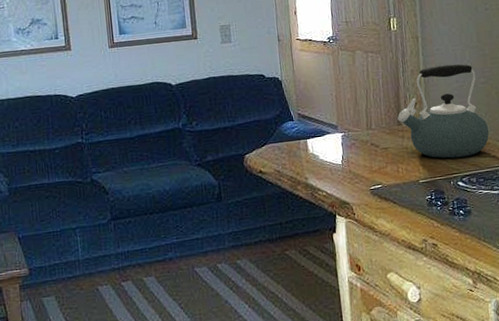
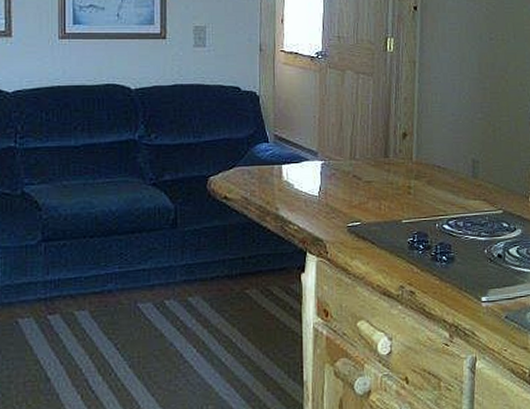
kettle: present [397,64,489,159] -> none [385,95,481,199]

